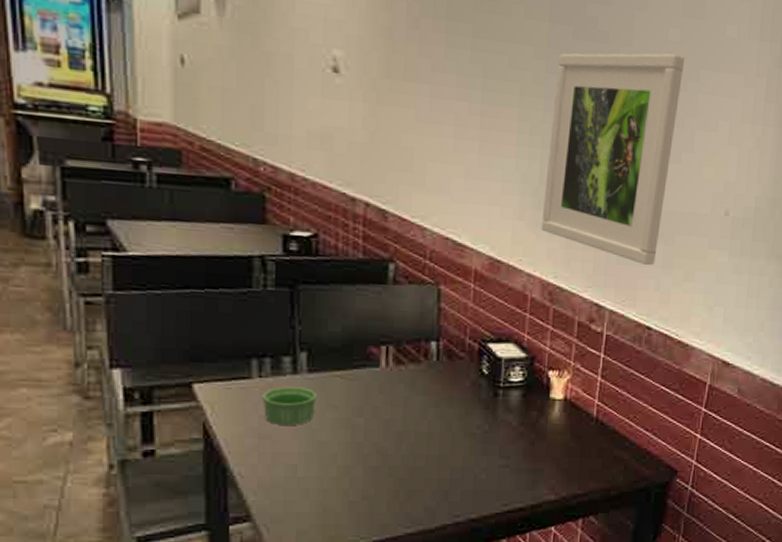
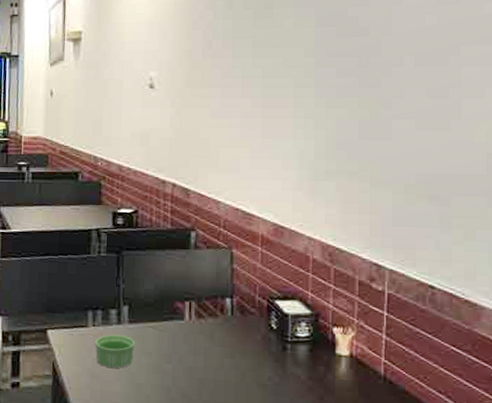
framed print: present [540,53,684,266] -> none [318,35,443,227]

